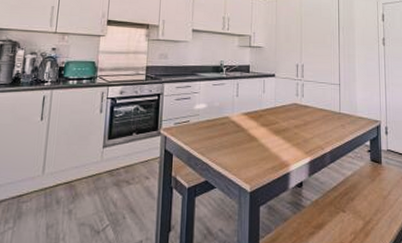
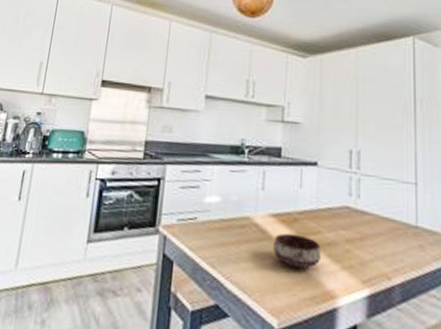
bowl: none [246,125,279,148] -> present [273,233,322,268]

